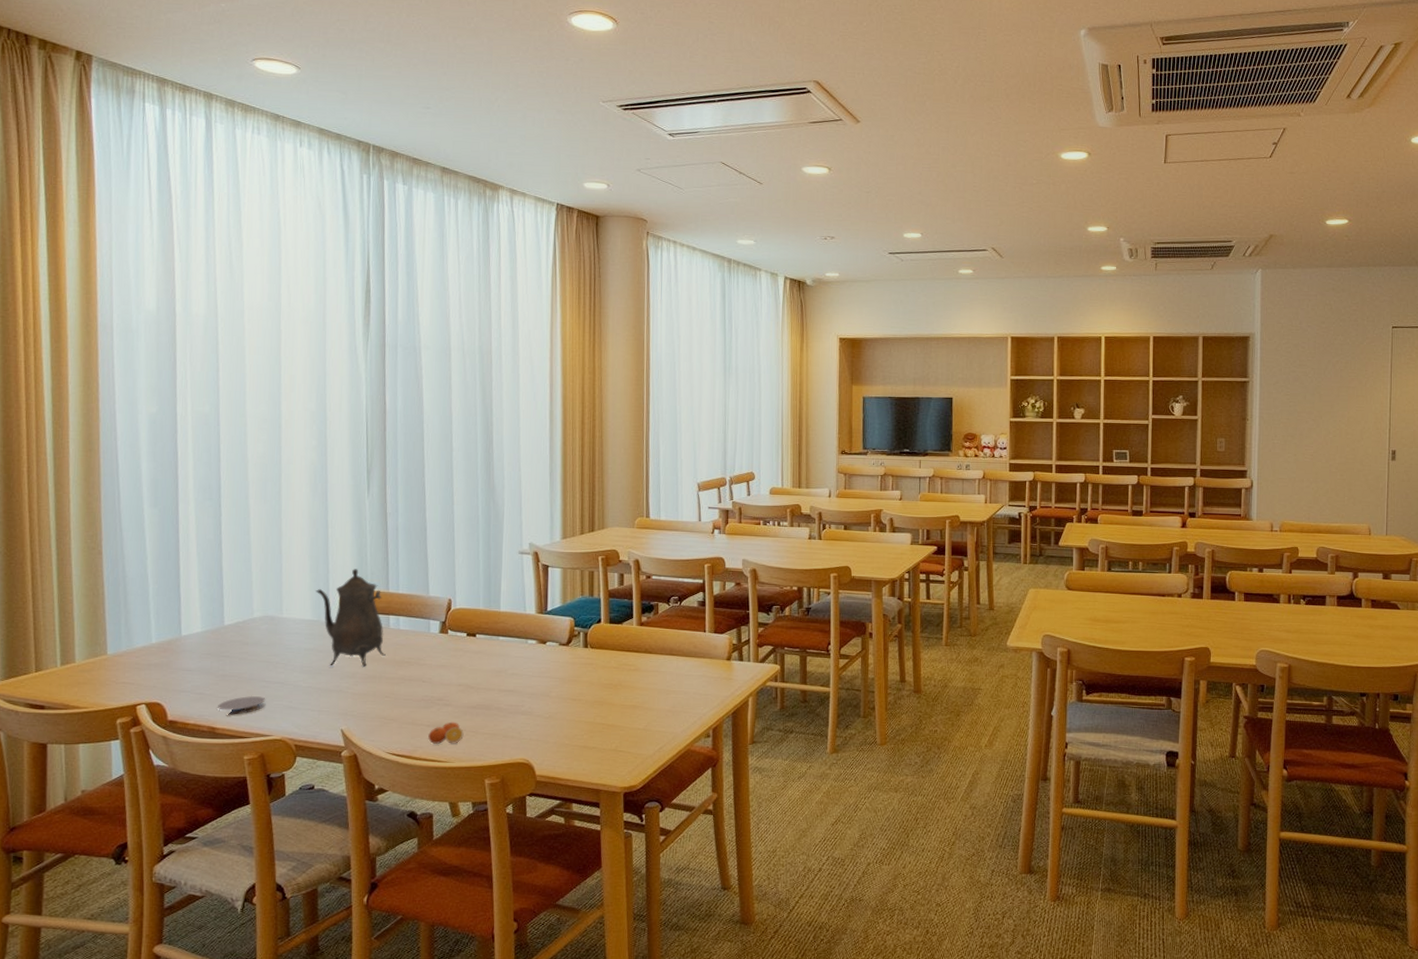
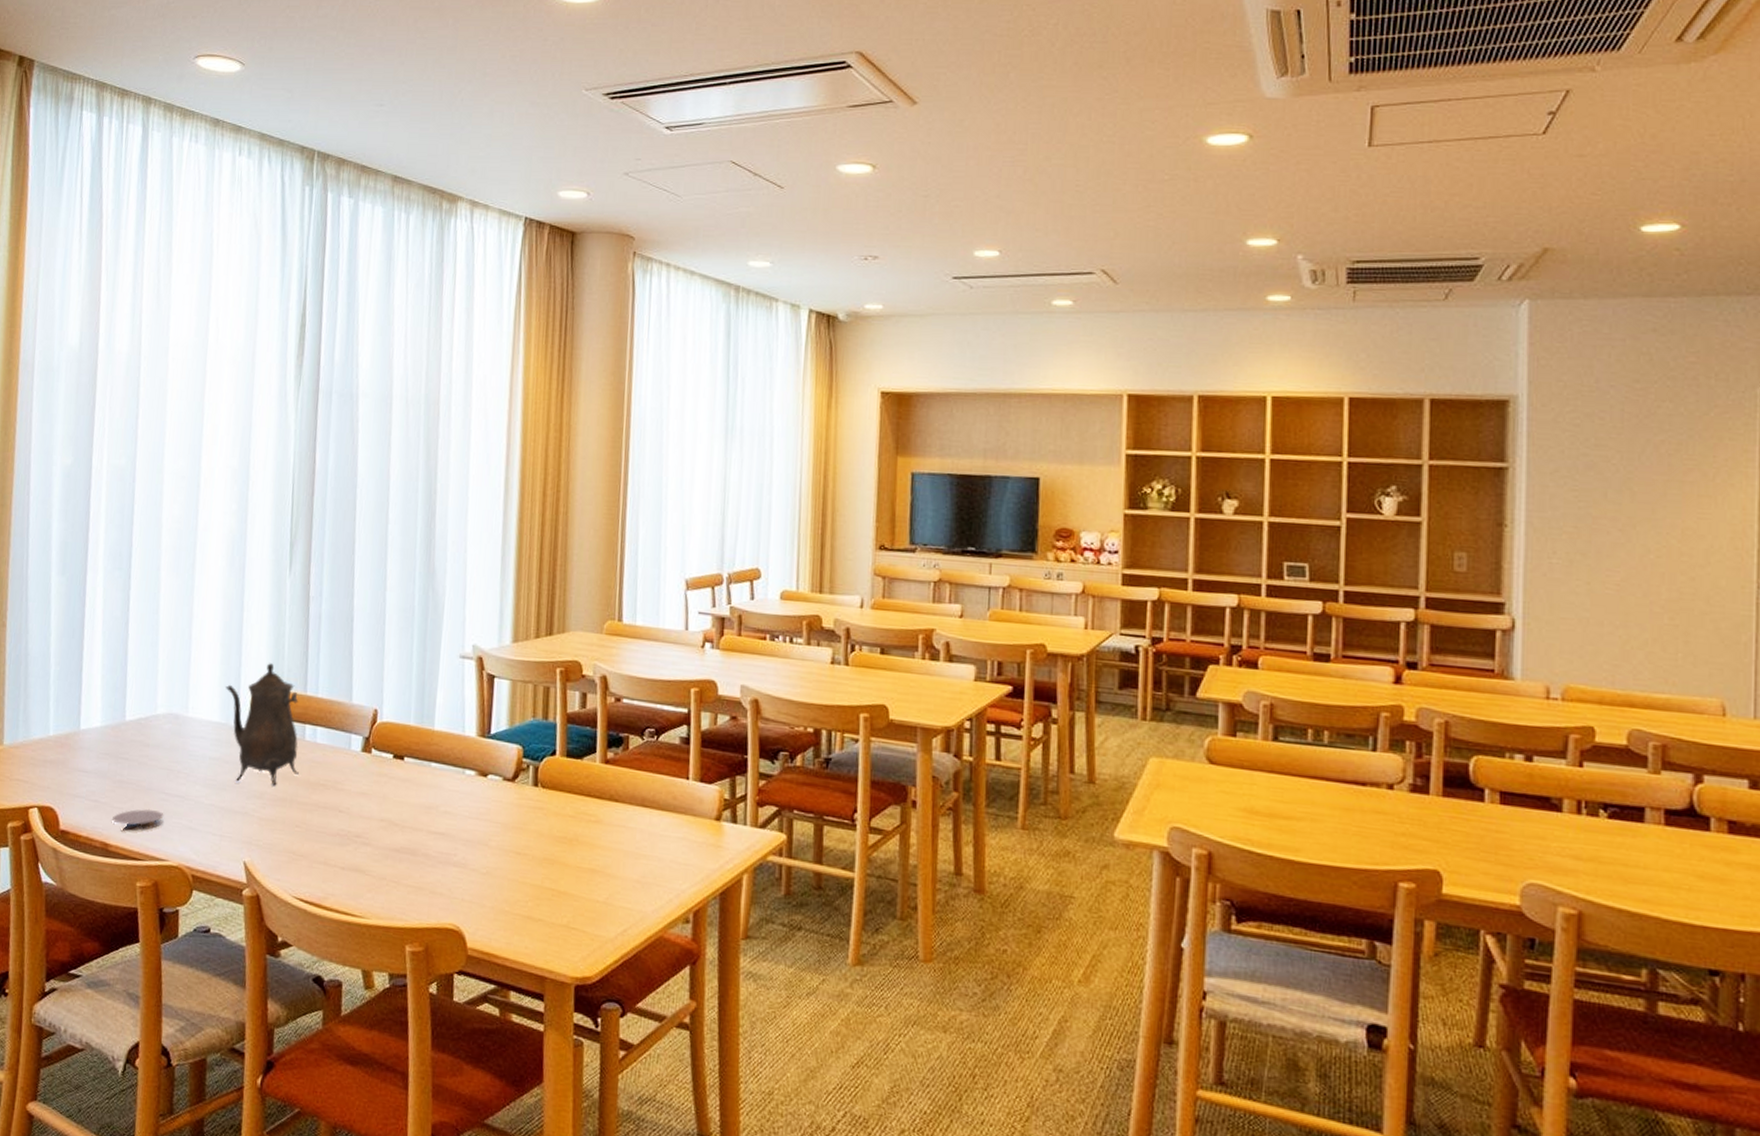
orange: present [428,721,464,744] -> none [342,865,384,895]

